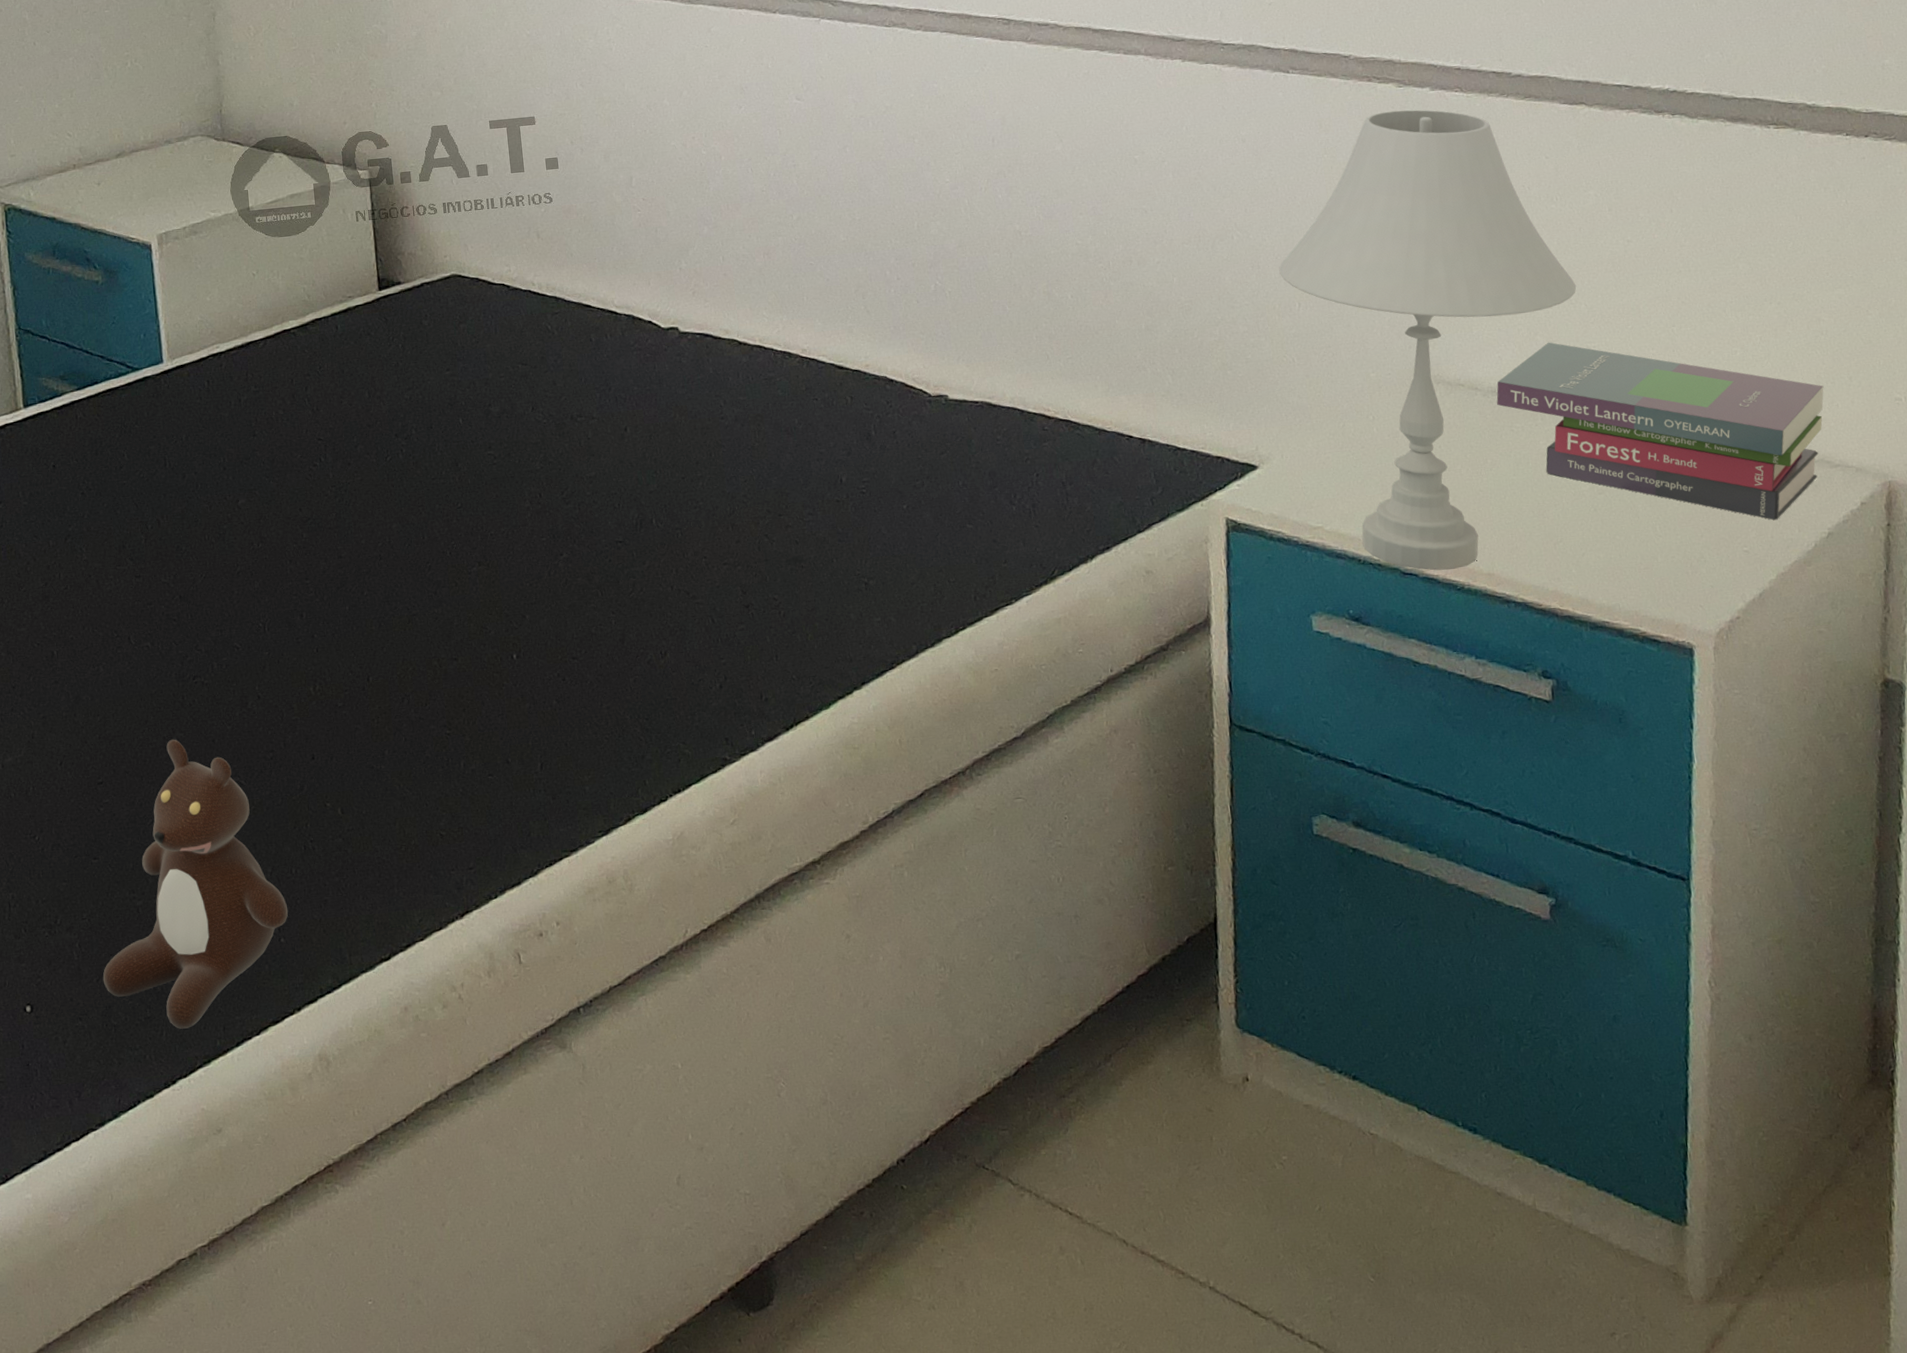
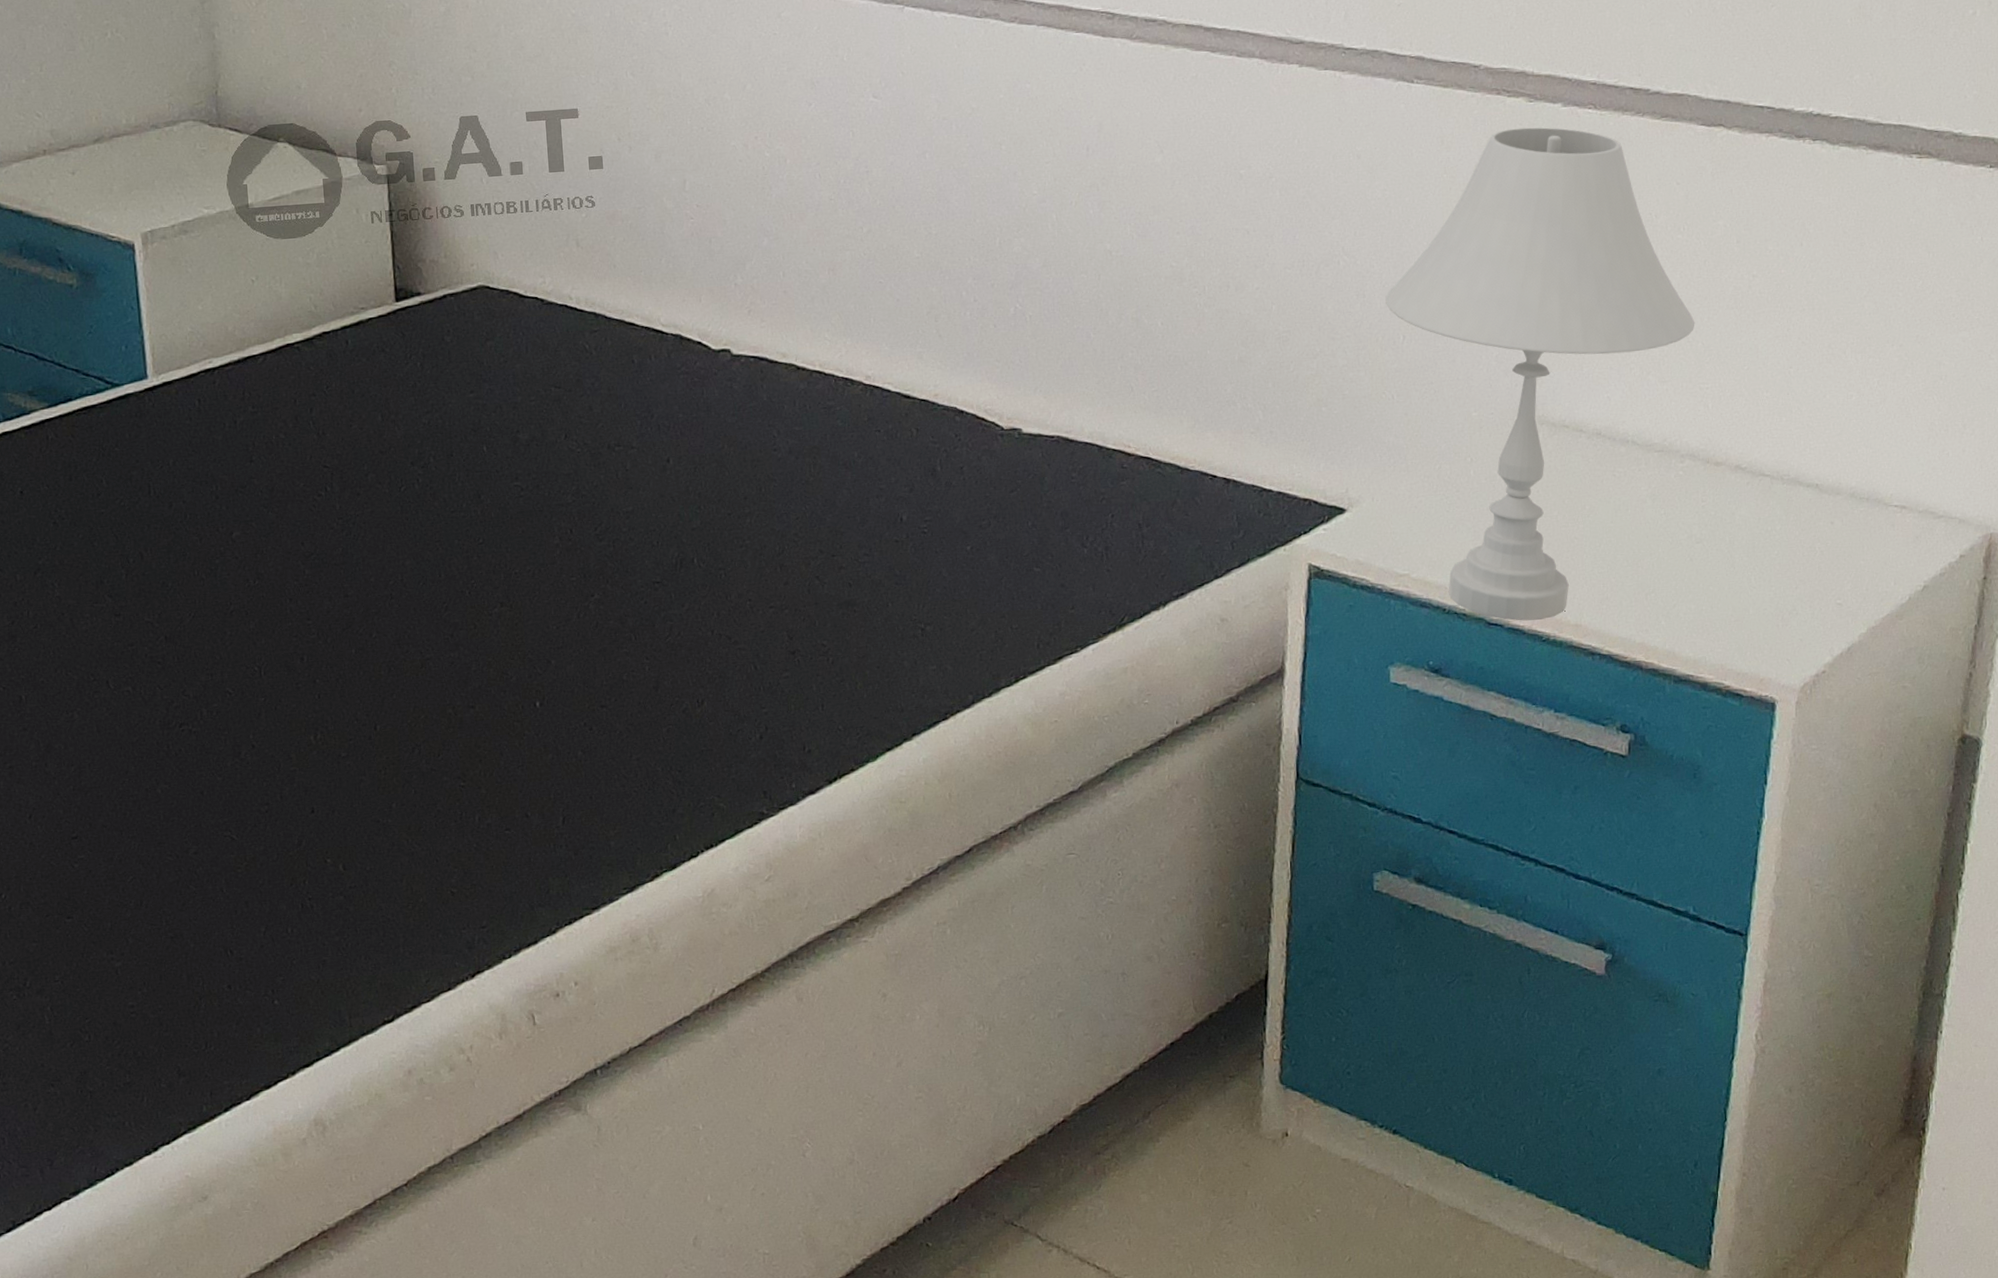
stuffed animal: present [102,739,288,1029] -> none [77,791,283,1095]
books: present [1496,342,1824,520] -> none [1601,382,1936,572]

